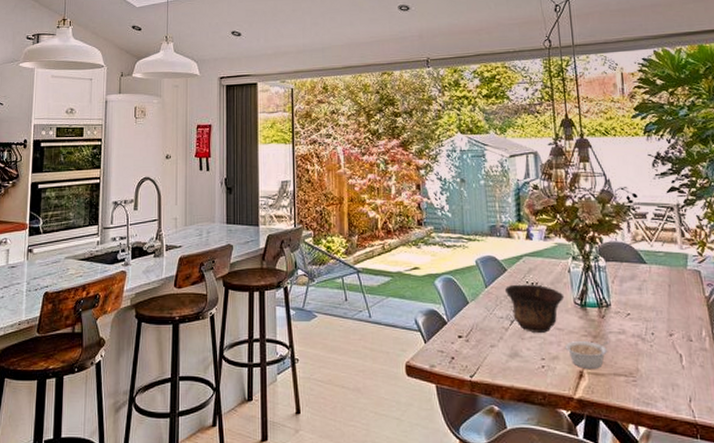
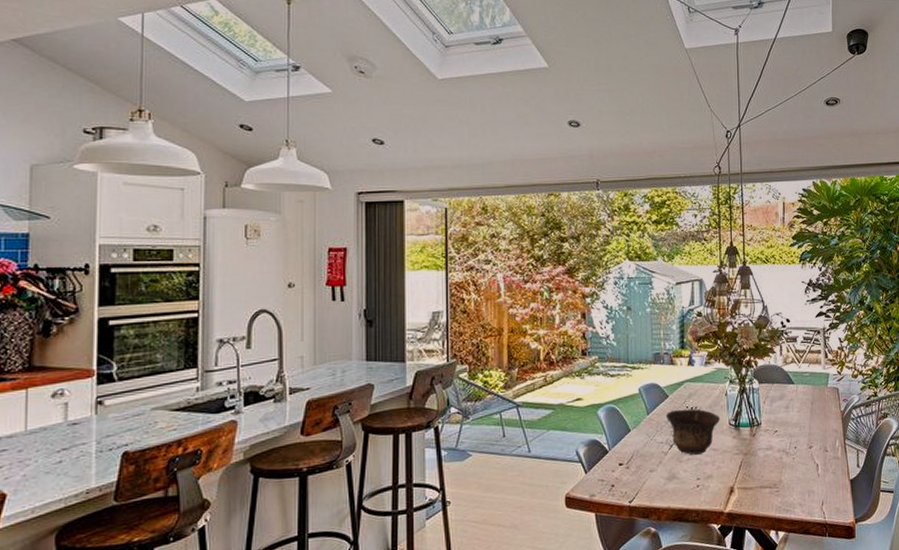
legume: present [565,341,610,369] -> none [718,457,759,484]

